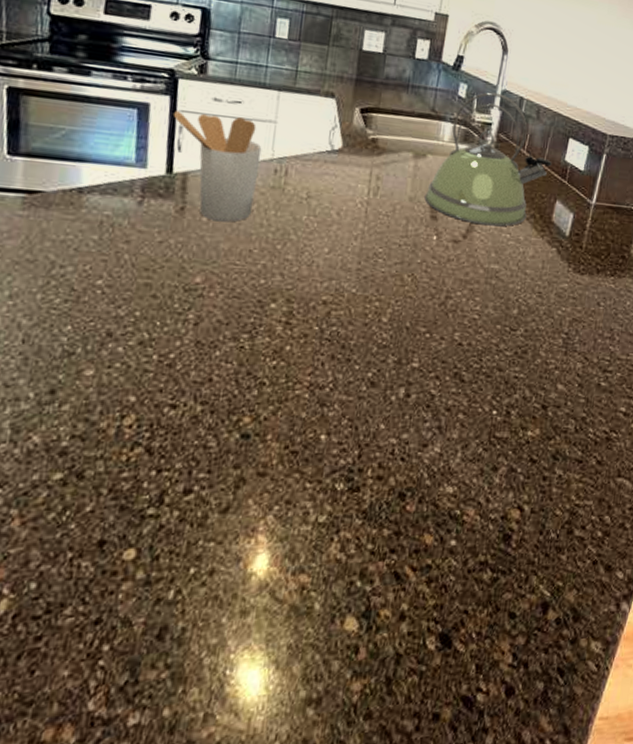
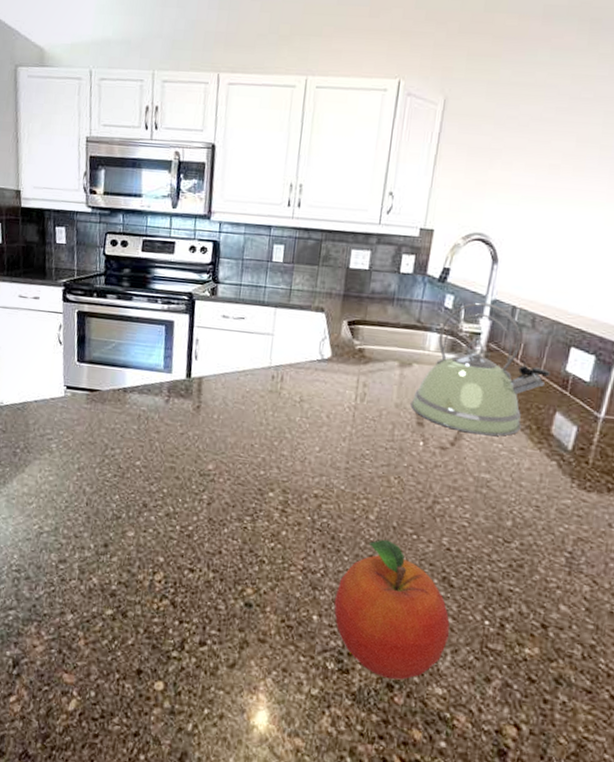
utensil holder: present [172,109,262,222] -> none [191,325,262,420]
fruit: none [343,341,461,488] -> present [334,539,450,680]

